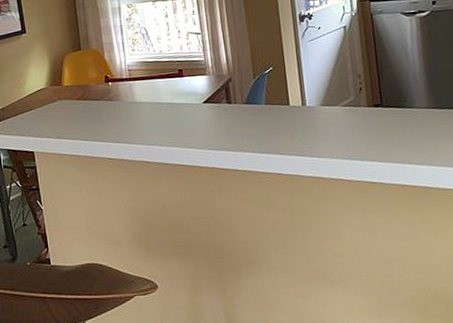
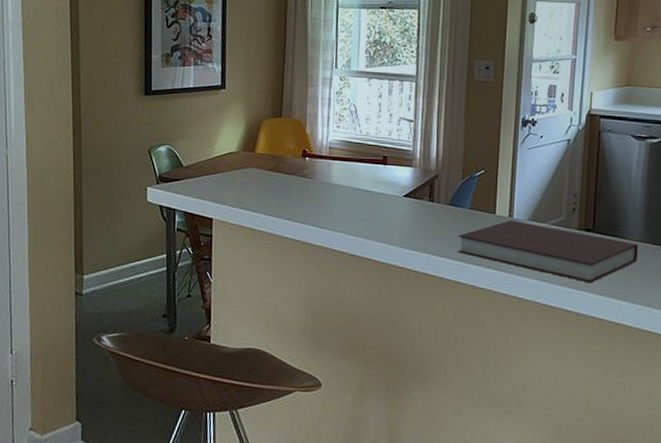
notebook: none [259,108,428,154] -> present [458,220,639,283]

